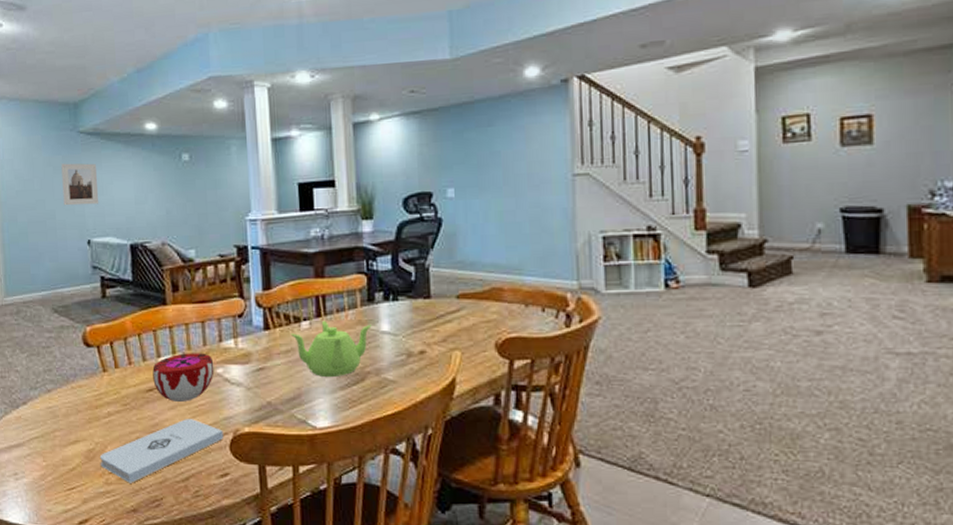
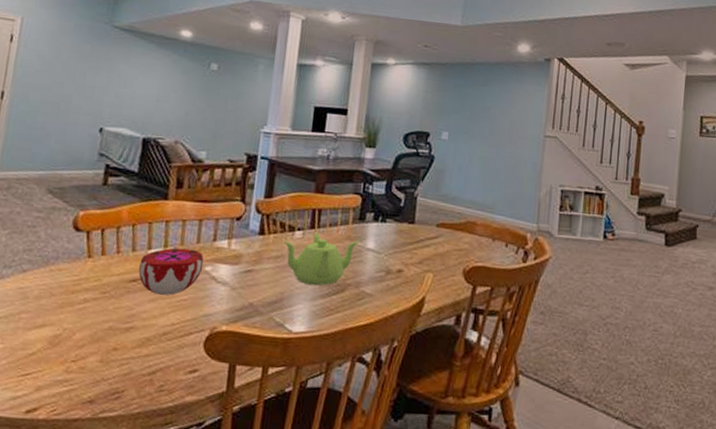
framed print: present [61,163,99,206] -> none [83,52,124,96]
notepad: present [99,419,224,483] -> none [63,312,200,373]

